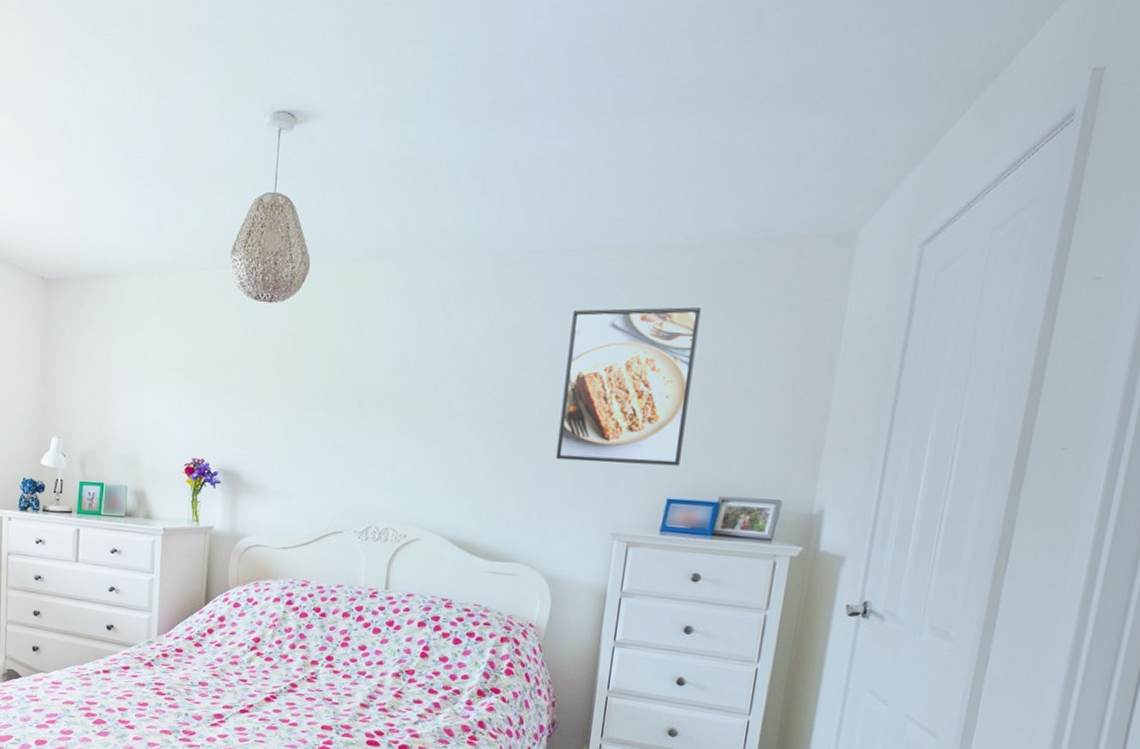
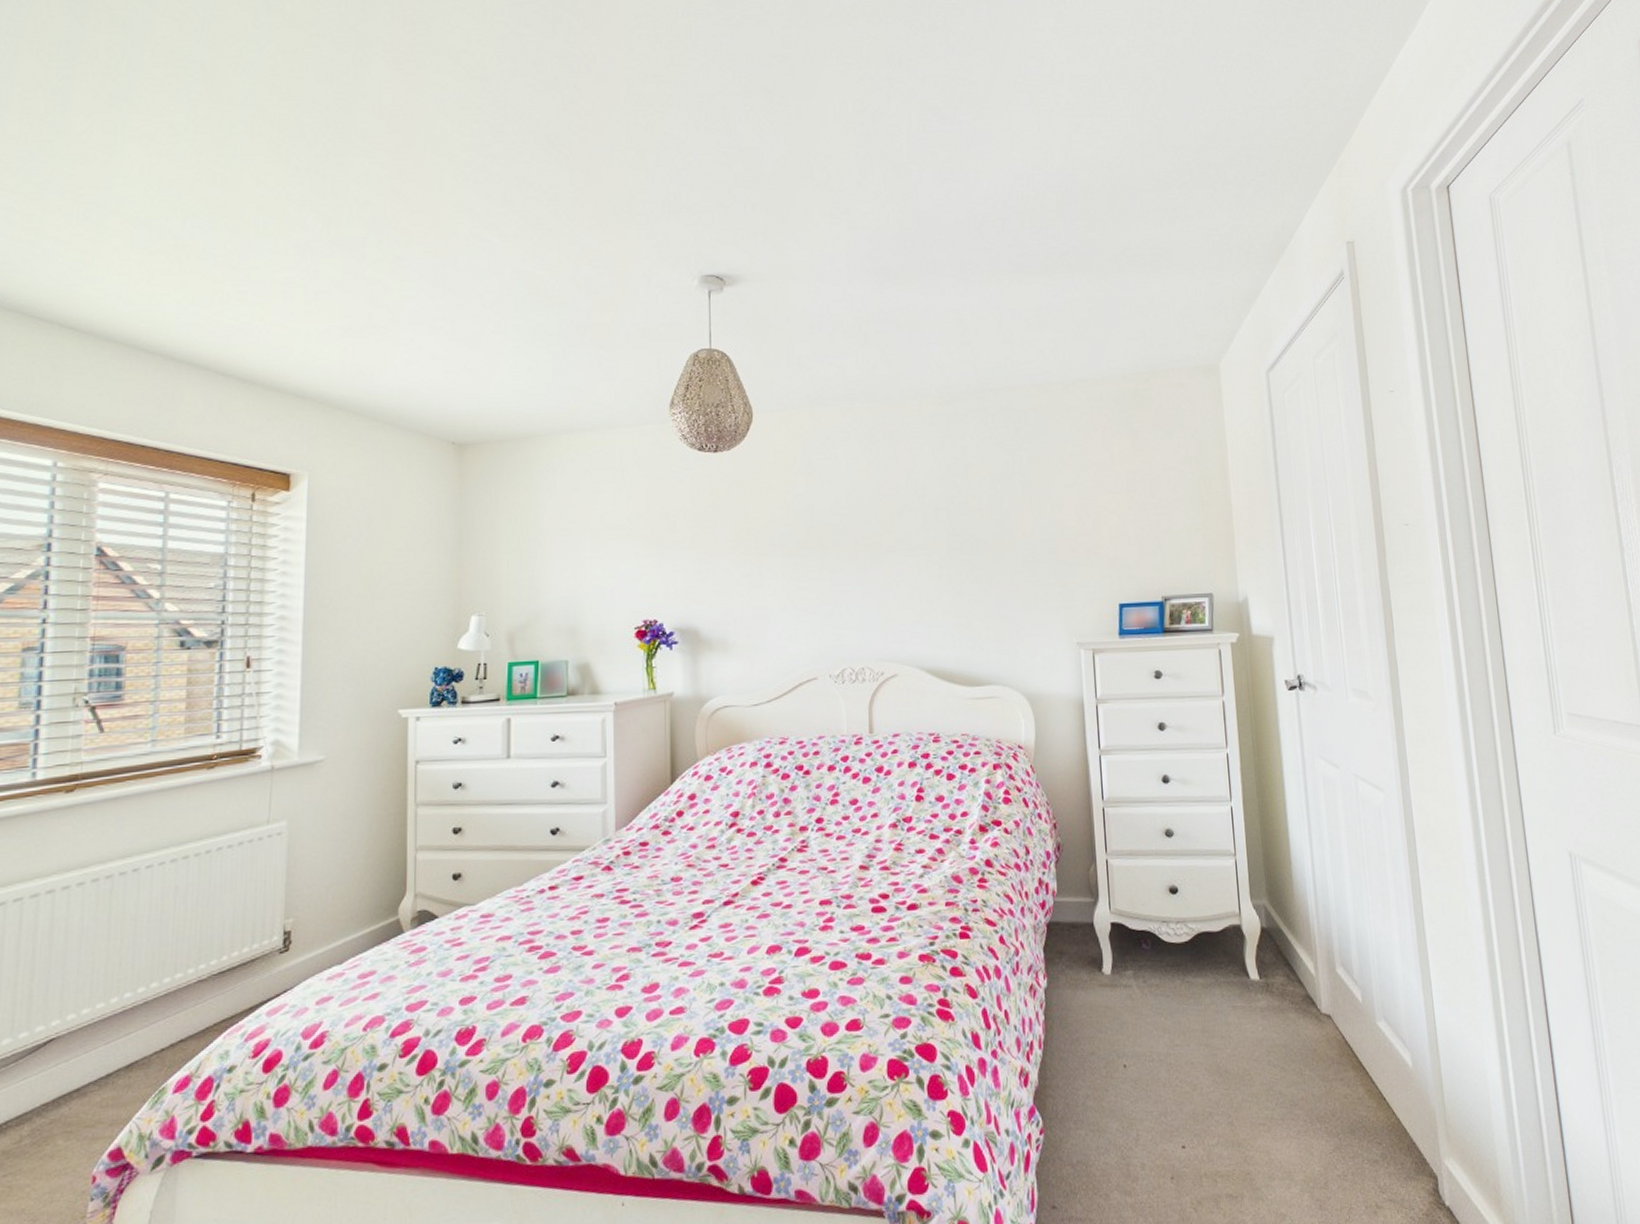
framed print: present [555,307,702,466] -> none [1007,432,1123,579]

